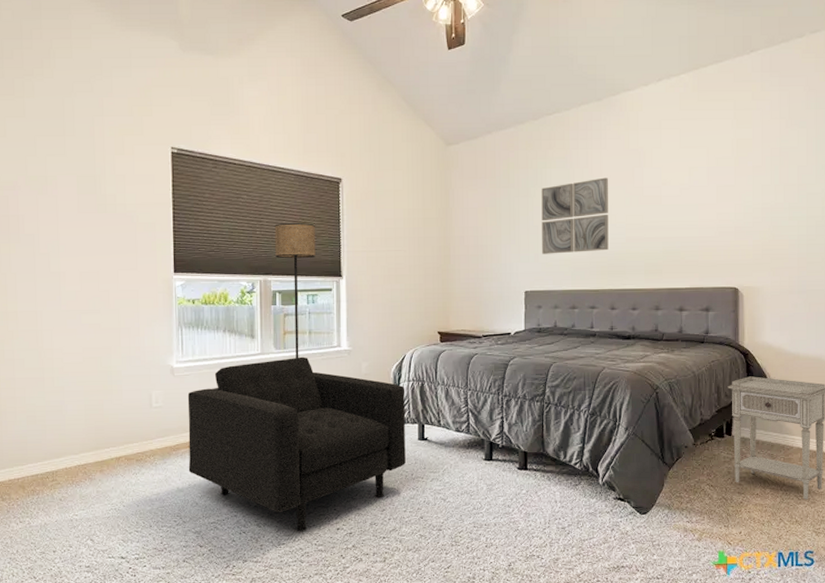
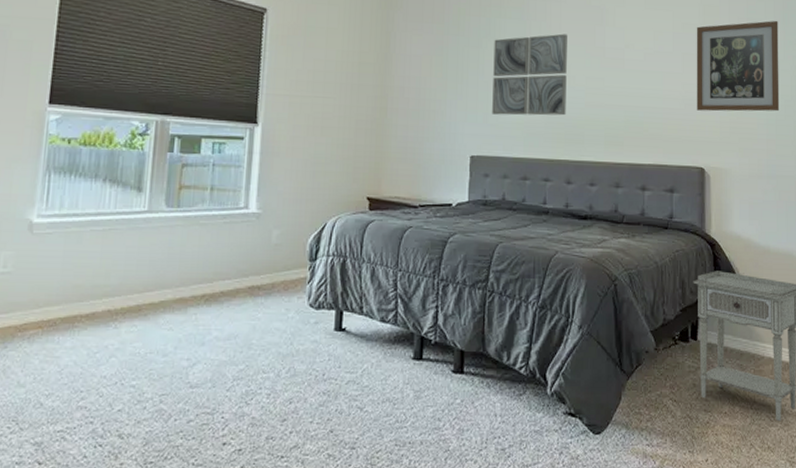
armchair: present [187,356,406,531] -> none [35,218,323,446]
floor lamp: present [275,223,316,359] -> none [178,55,230,221]
wall art: none [730,147,811,237] -> present [696,20,780,112]

